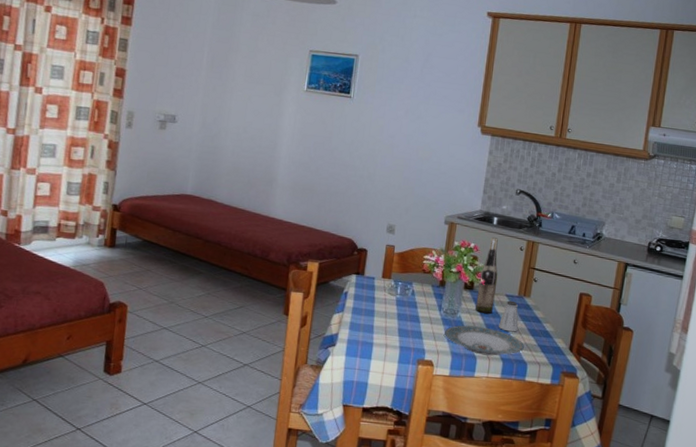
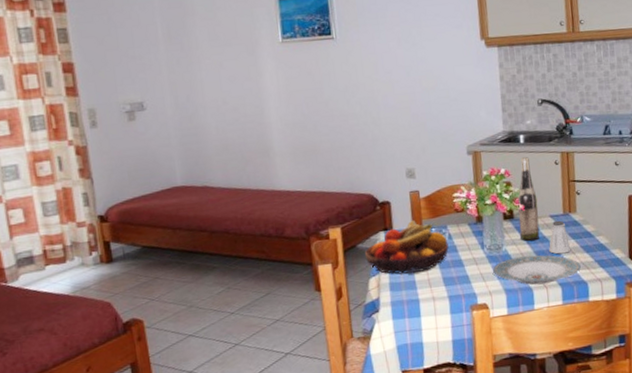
fruit bowl: none [334,270,410,319] -> present [364,220,449,274]

